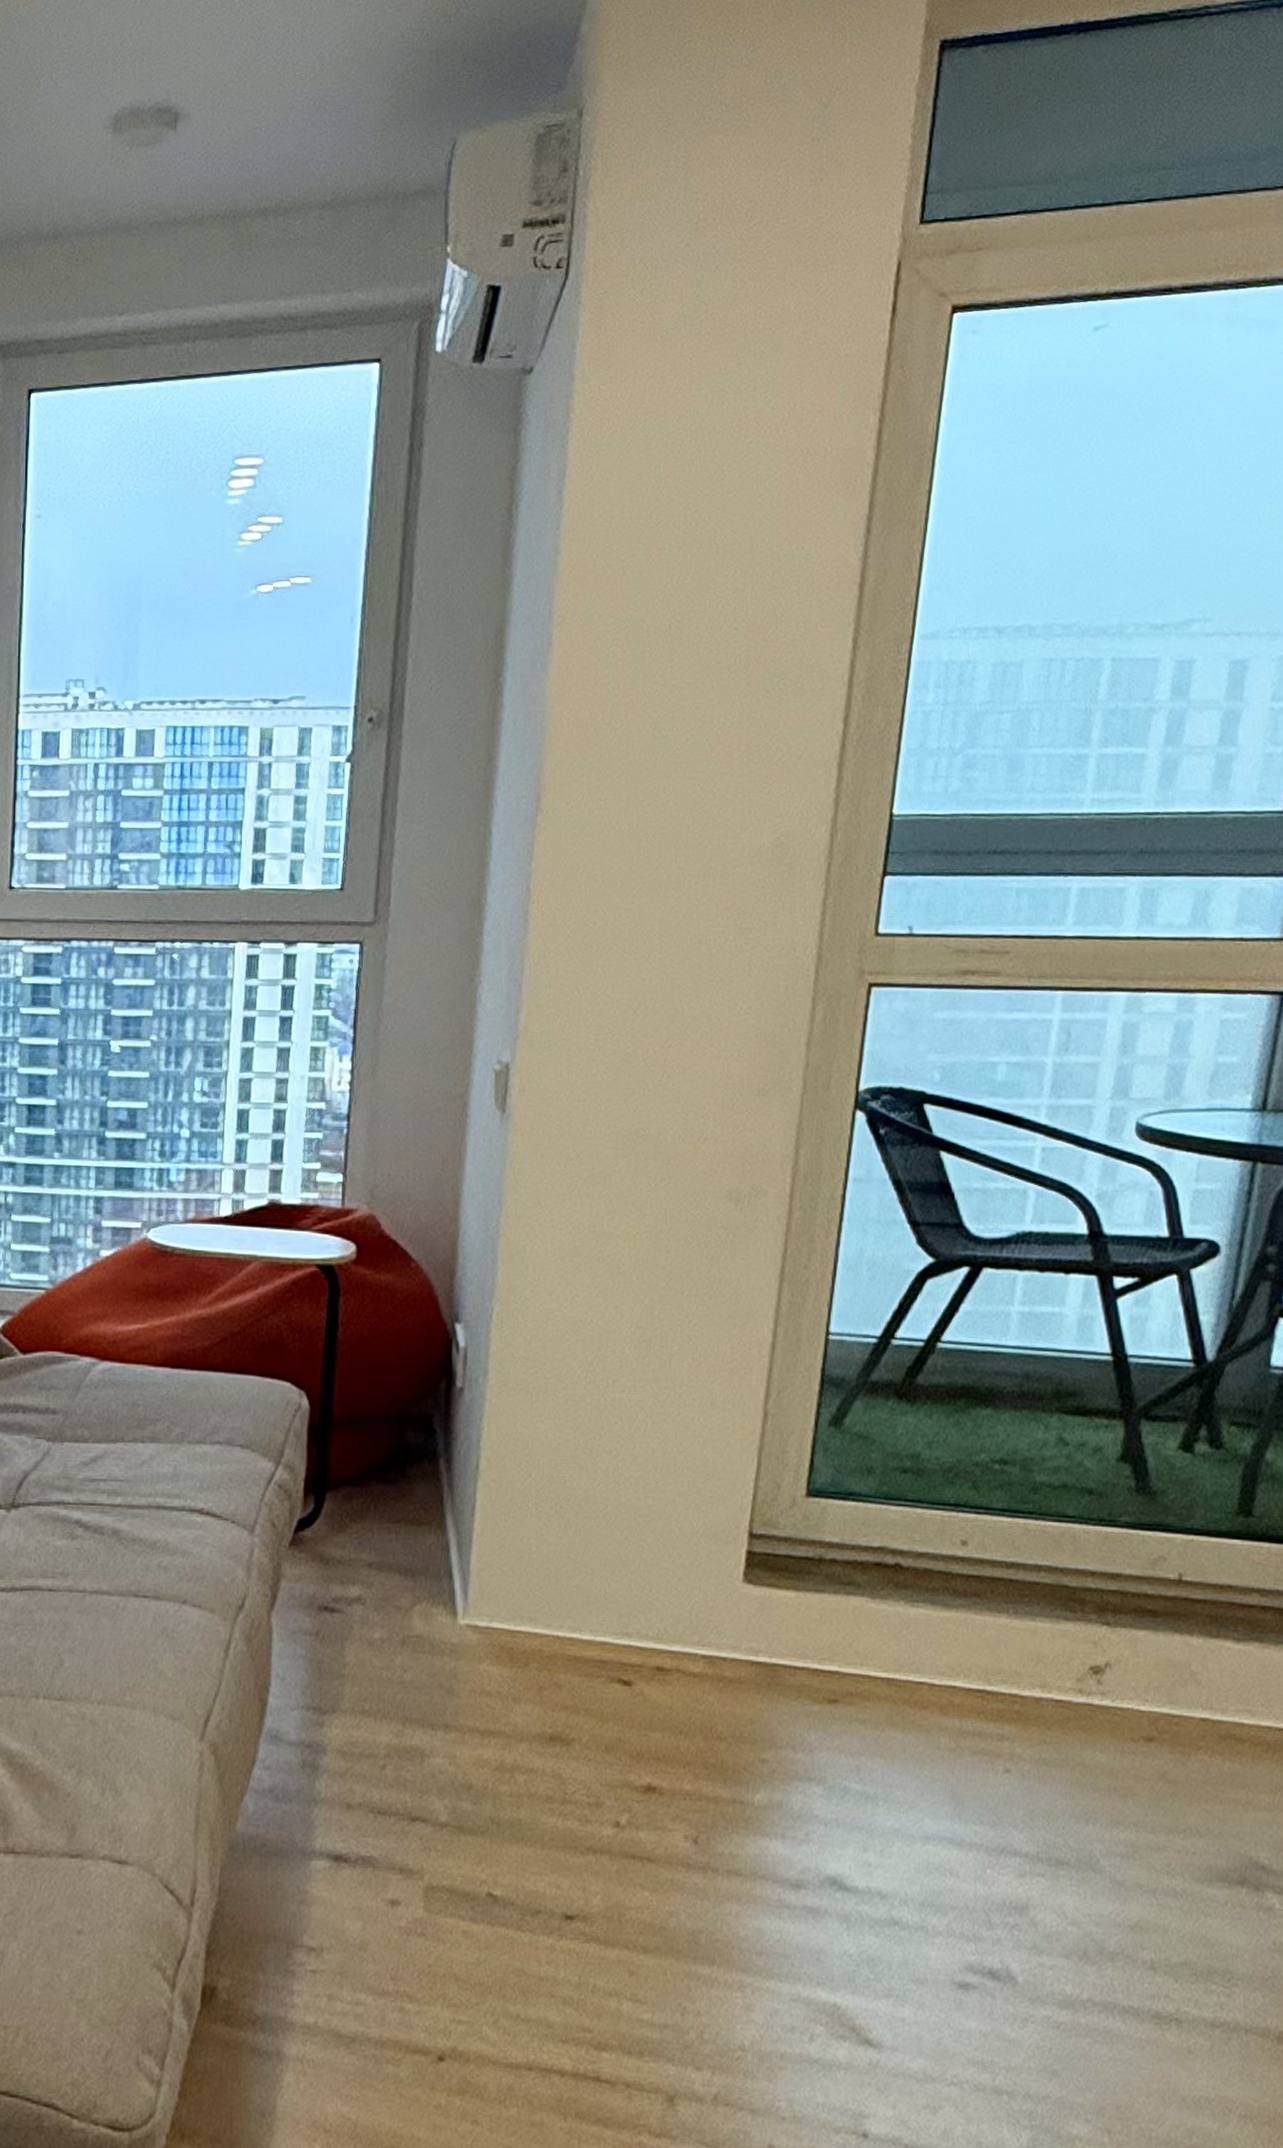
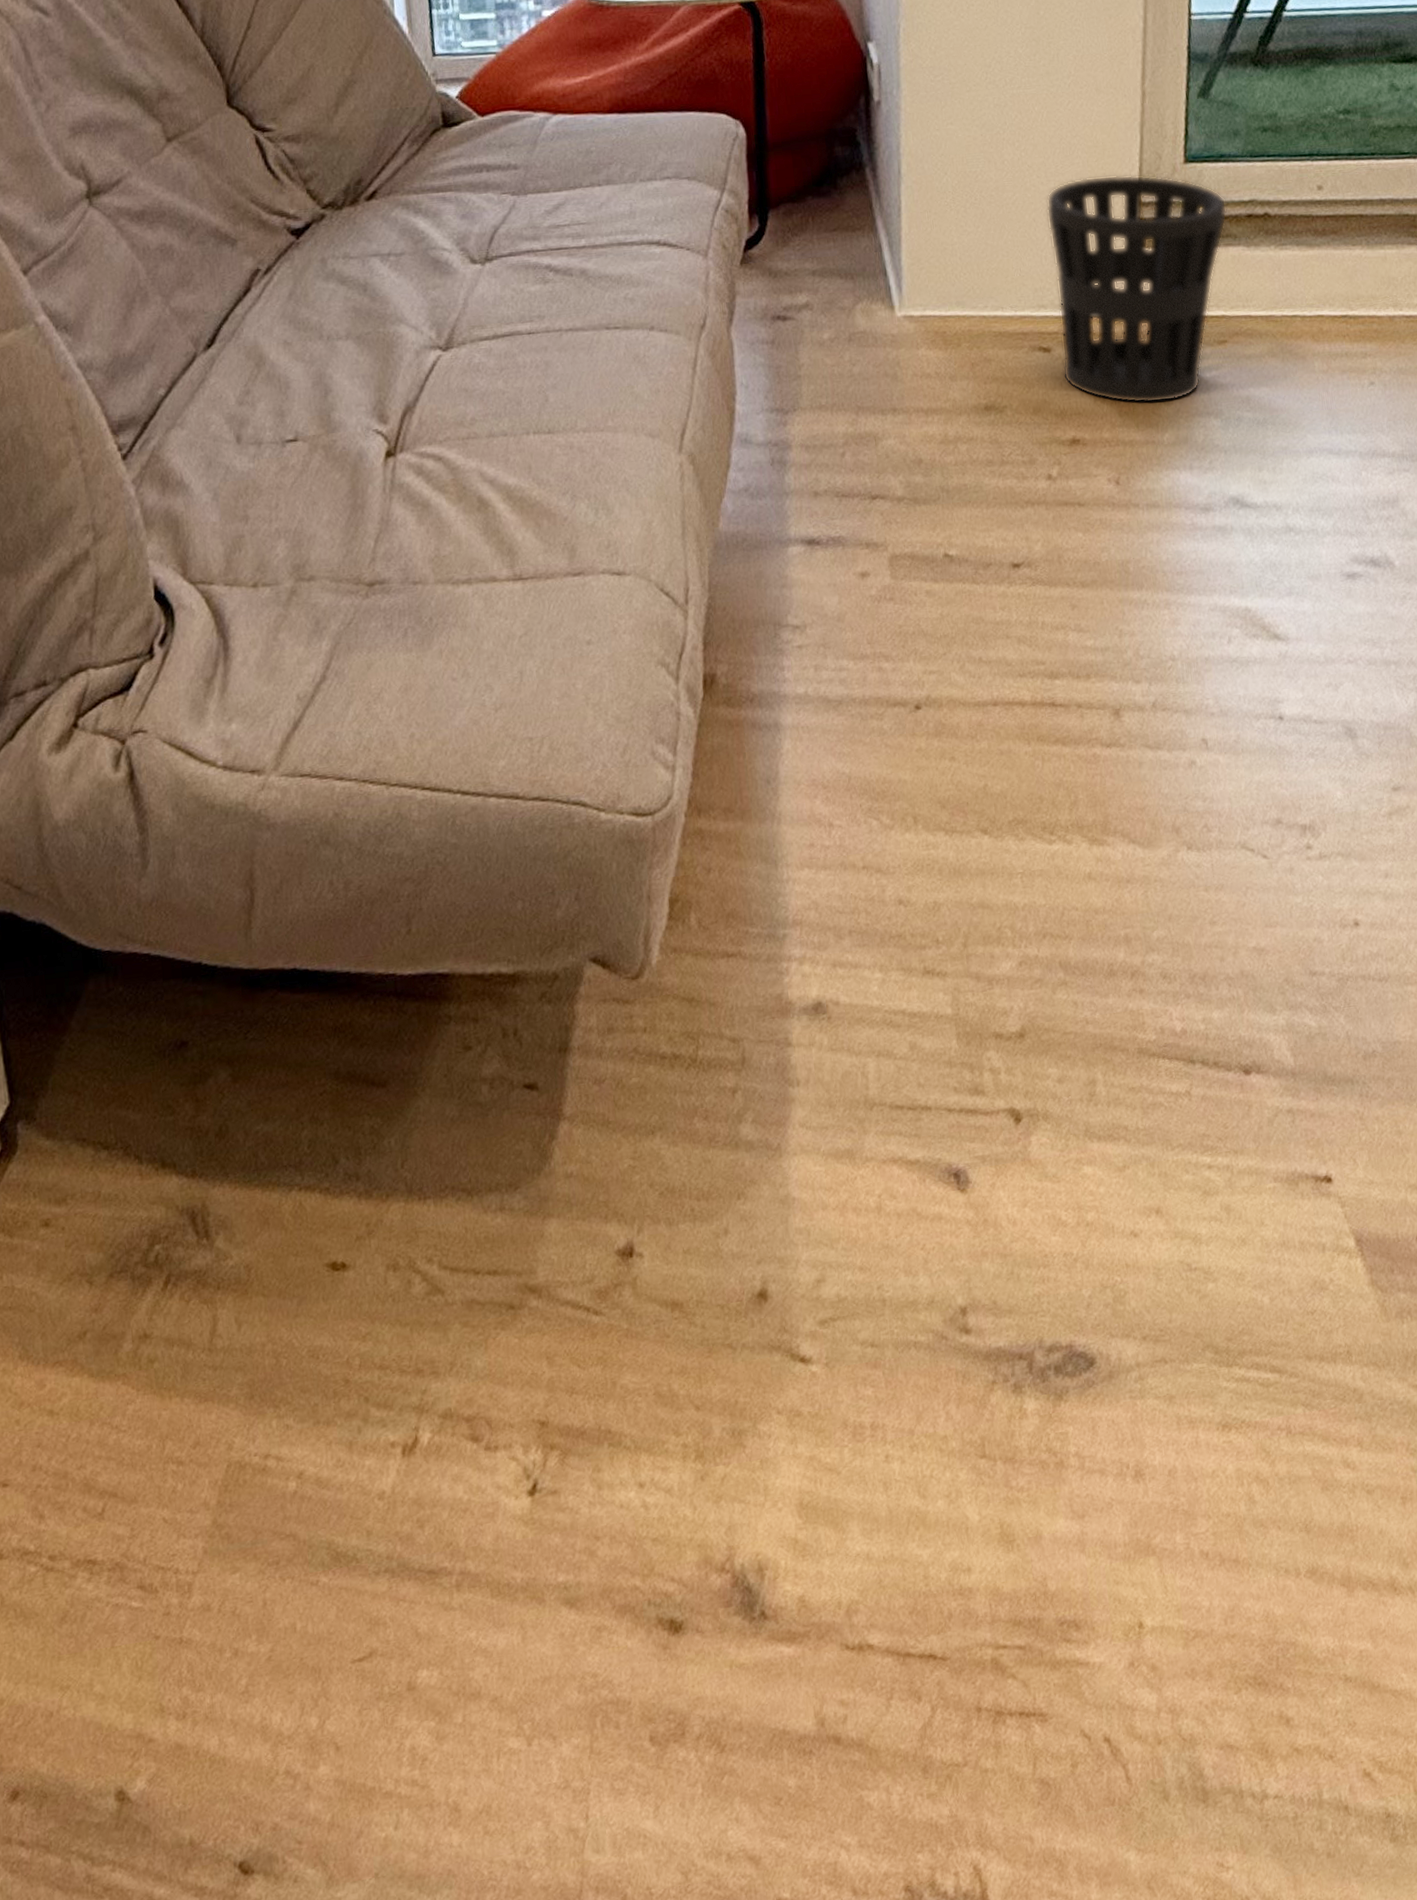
wastebasket: none [641,1499,852,1760] -> present [1046,175,1227,404]

